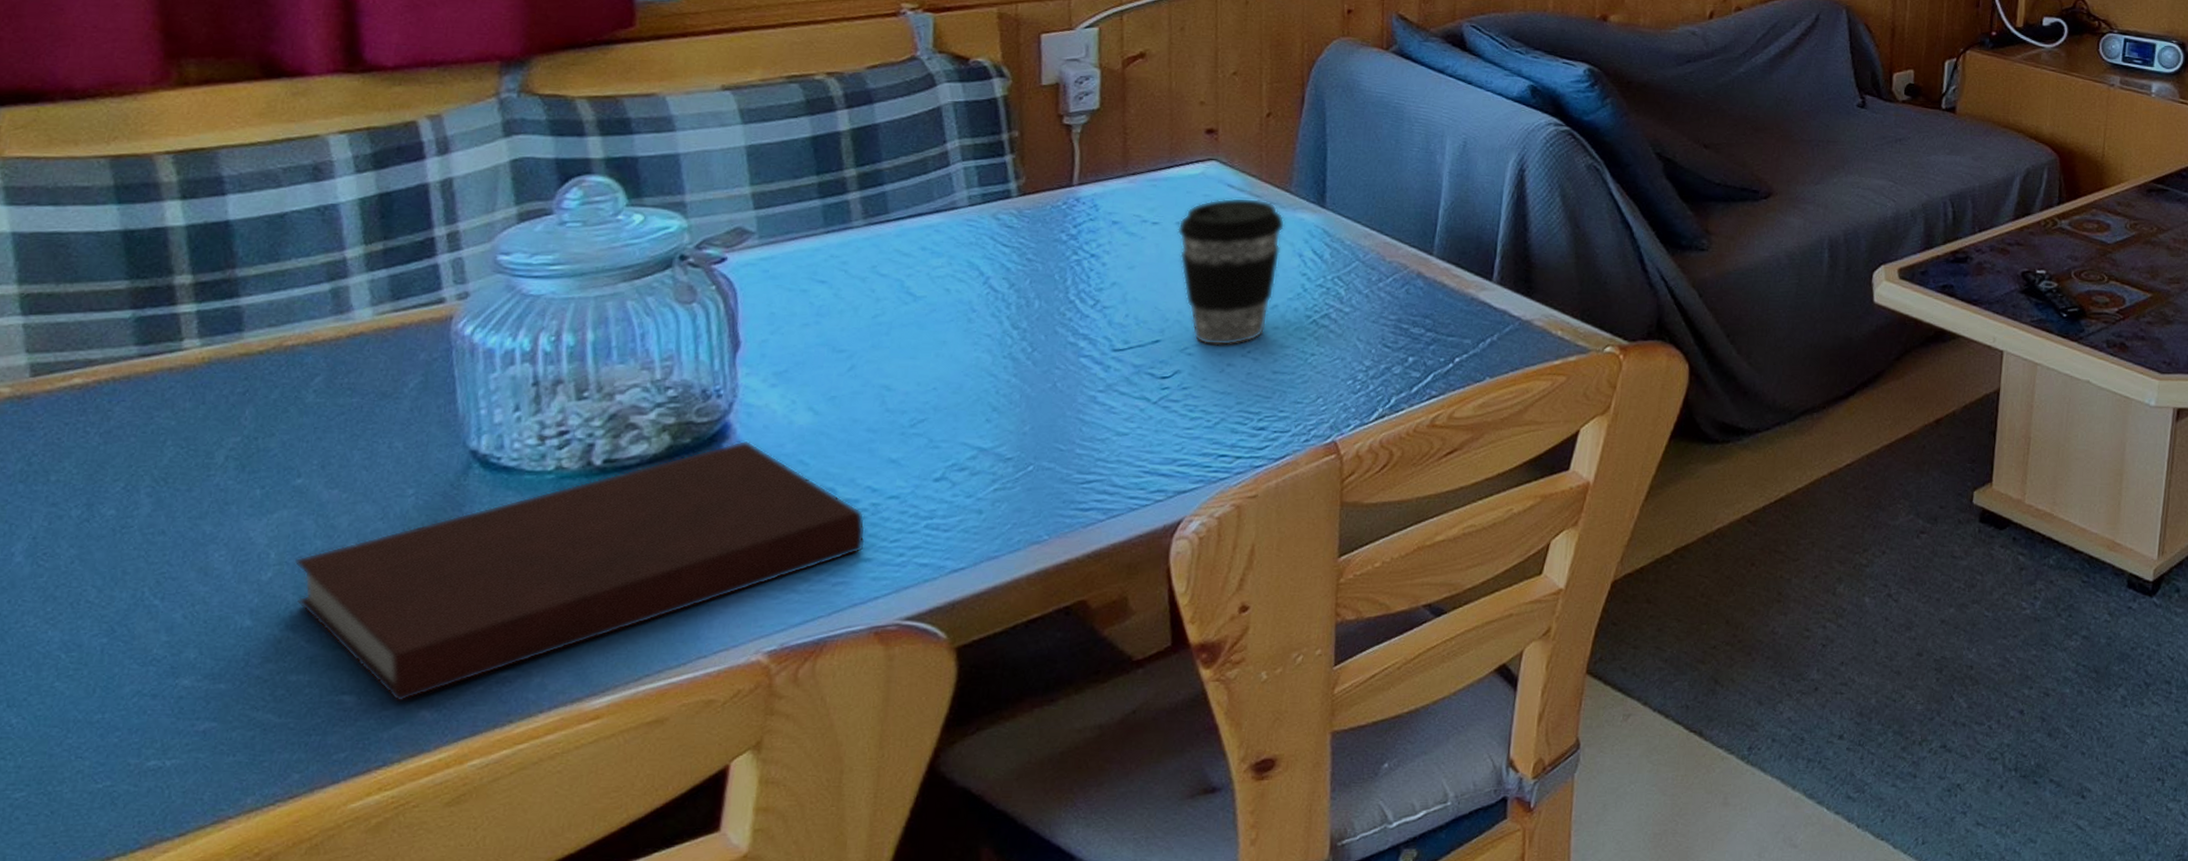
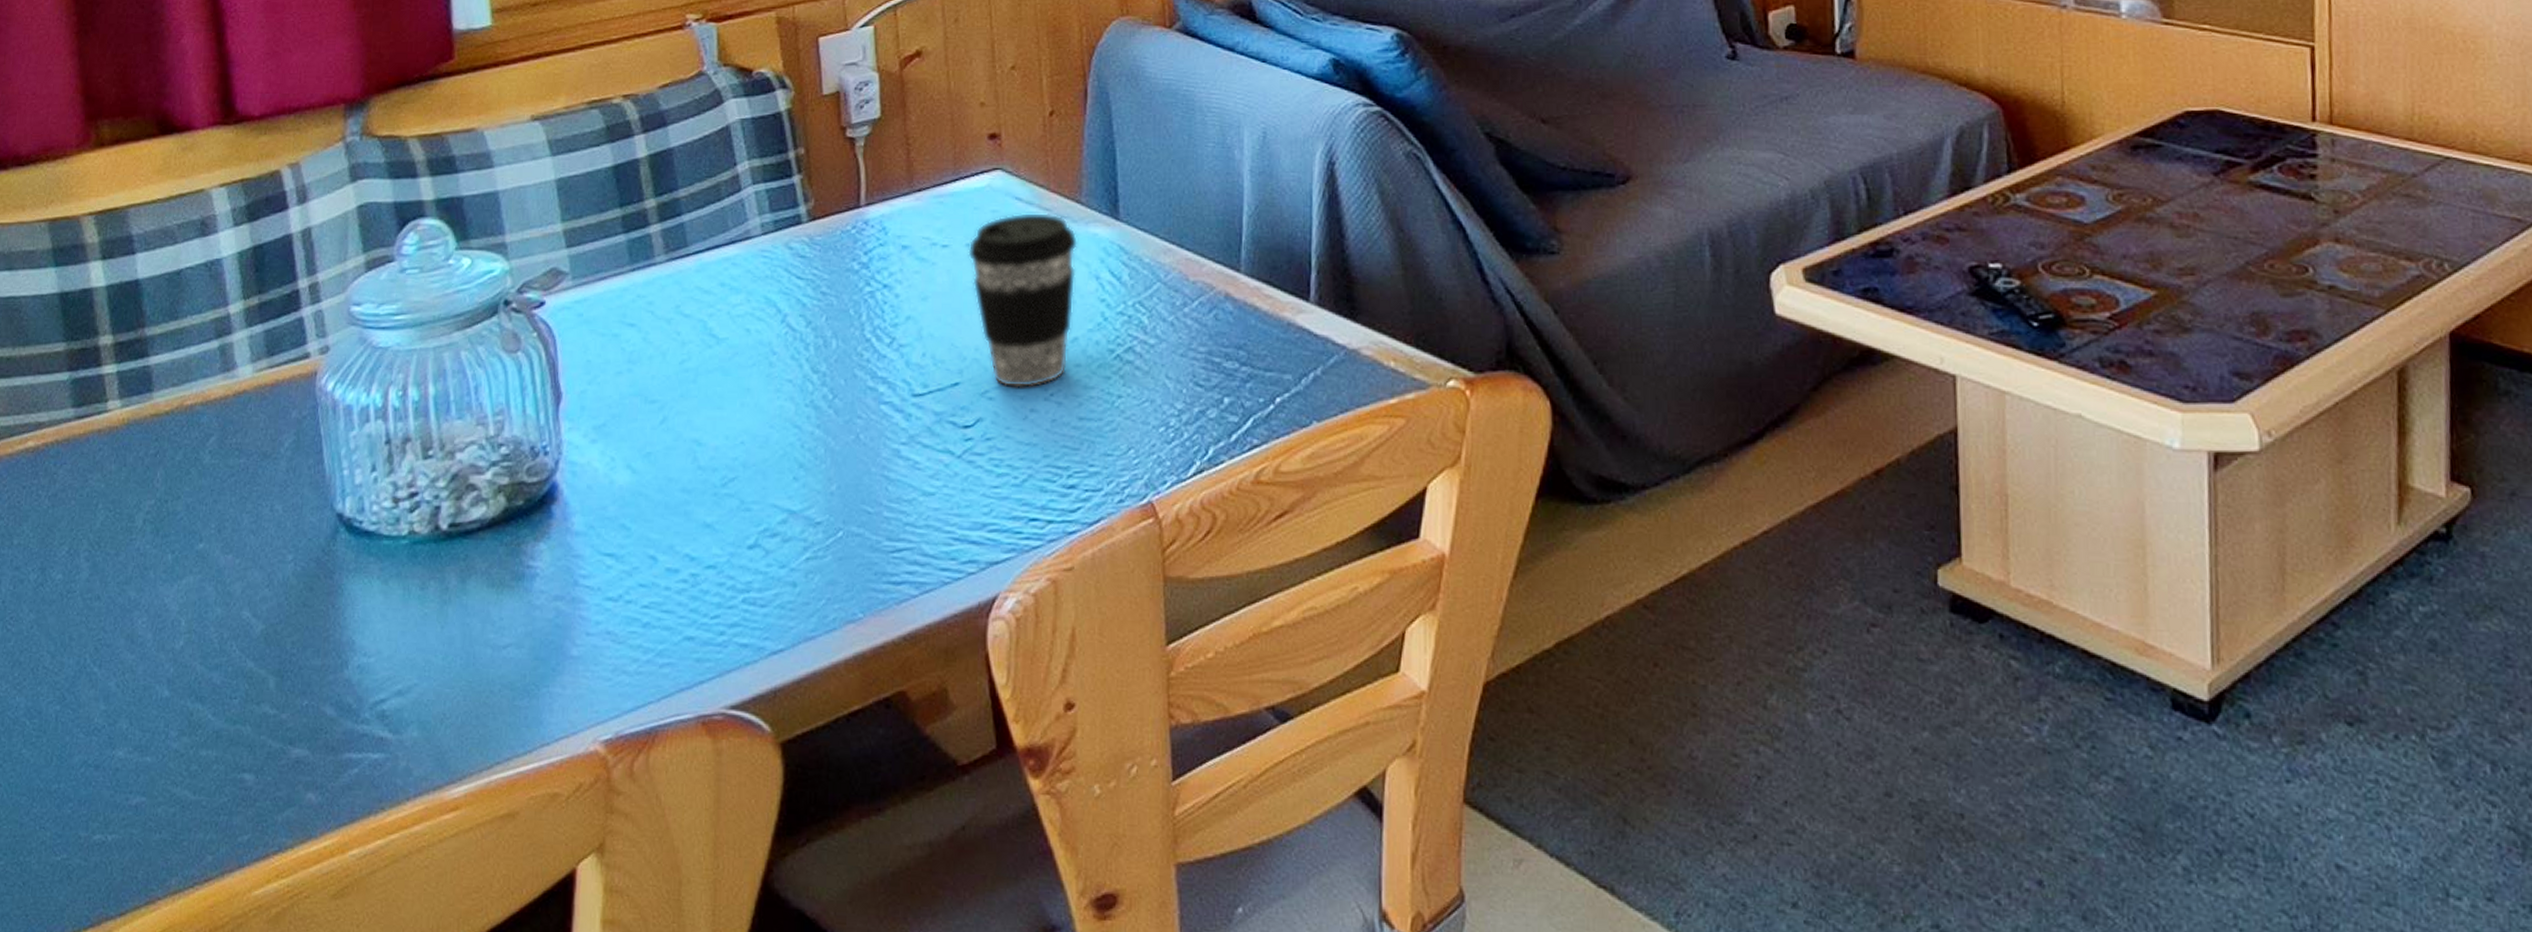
notebook: present [295,440,866,702] -> none [201,502,687,783]

